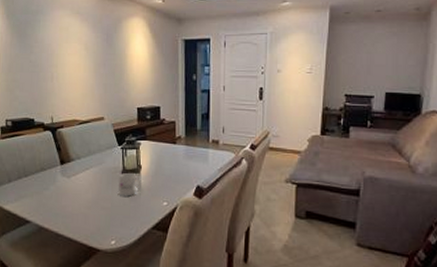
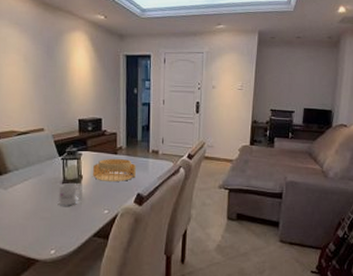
architectural model: none [152,148,195,173] -> present [93,158,136,181]

